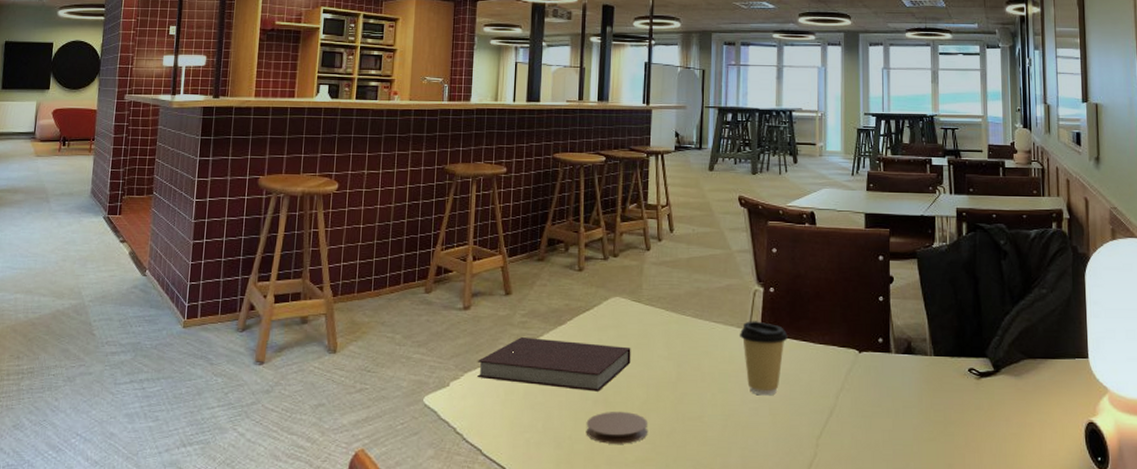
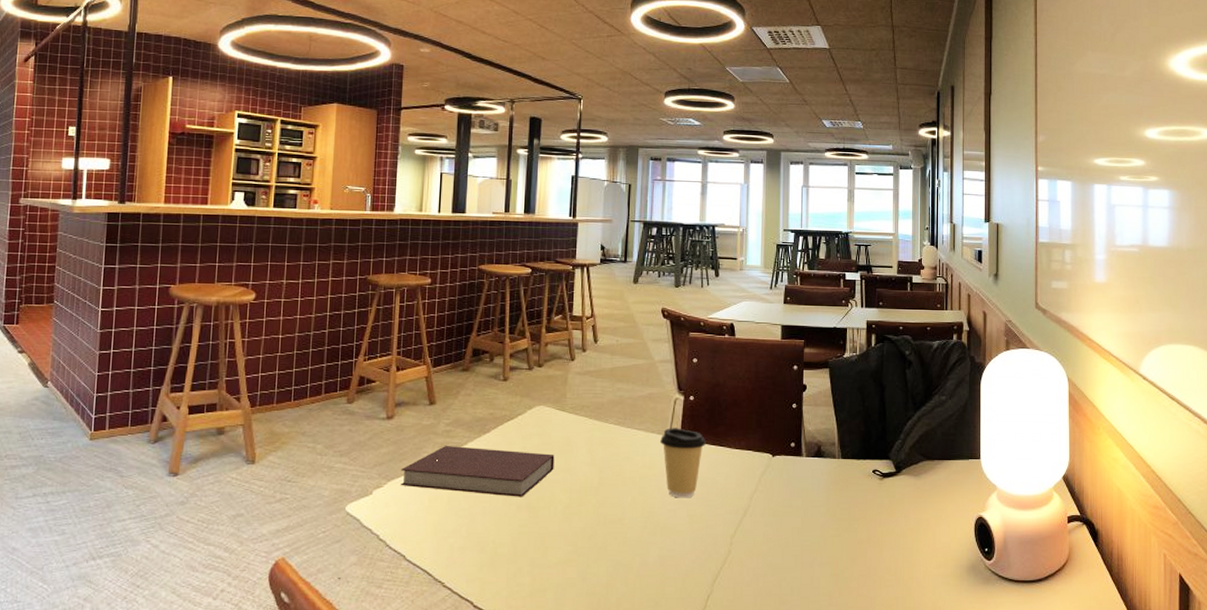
coaster: present [586,412,649,444] -> none [509,516,571,547]

